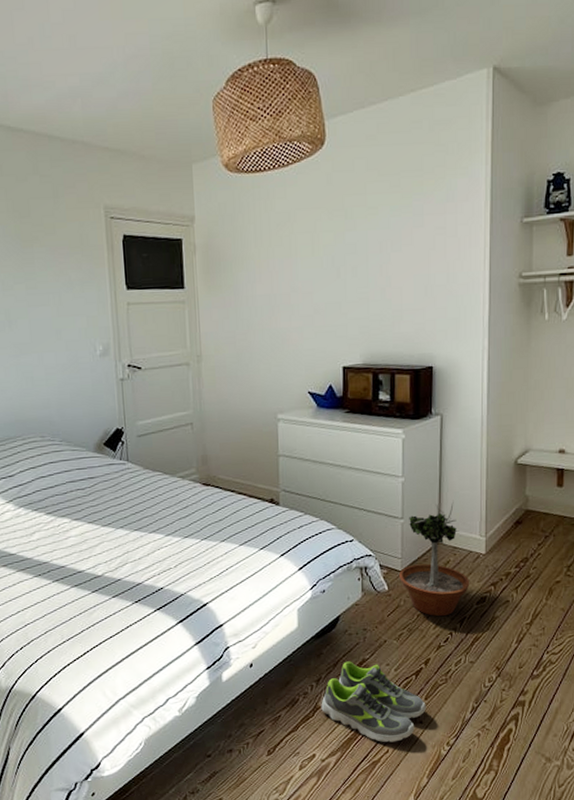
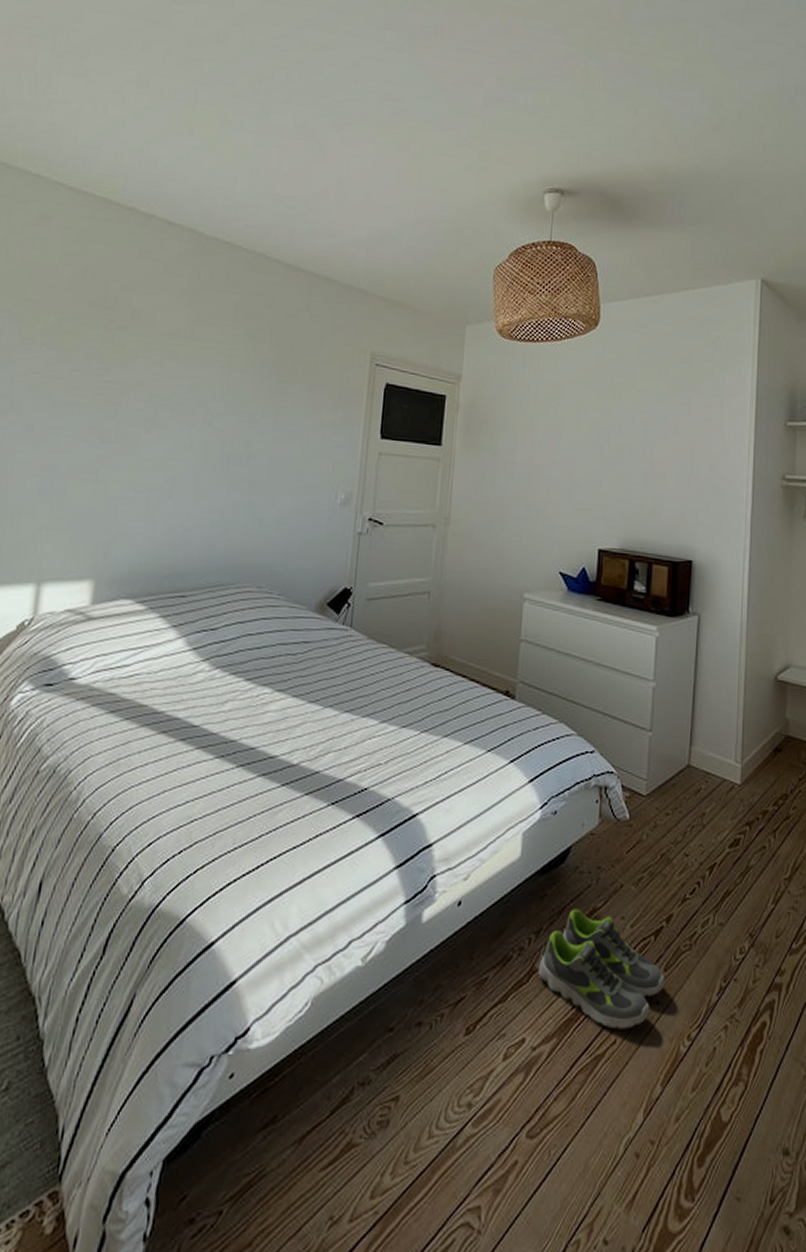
potted tree: present [399,501,470,617] -> none [643,716,723,860]

